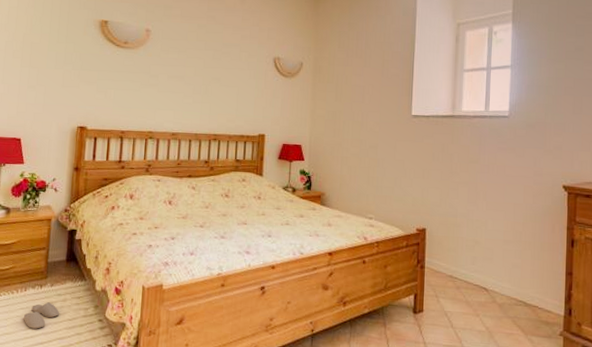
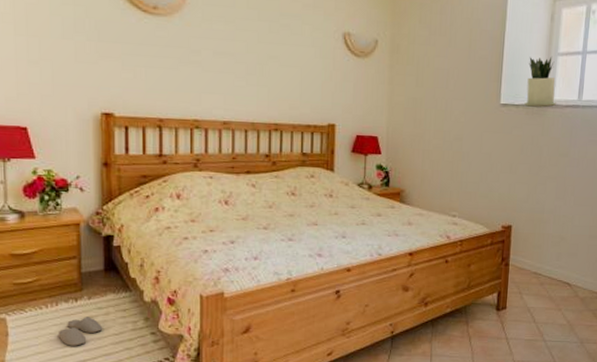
planter: none [434,72,465,118] -> present [524,56,557,108]

